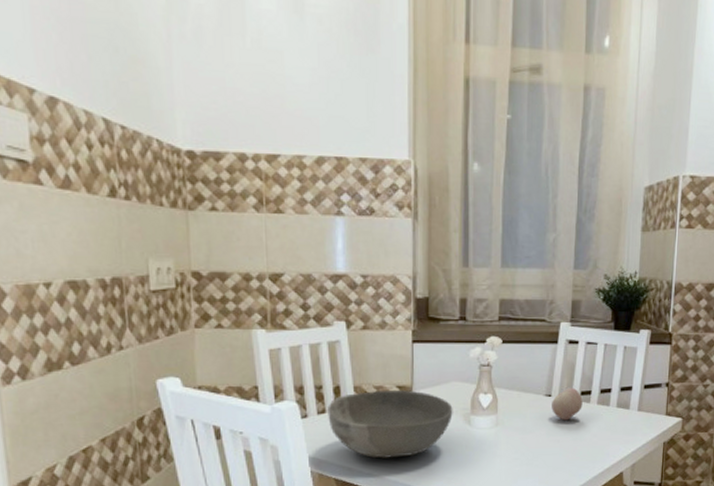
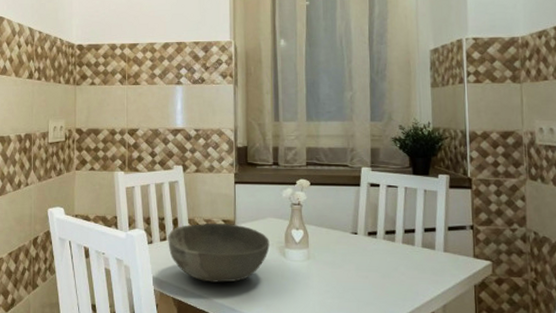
fruit: present [552,387,583,421] -> none [358,226,388,258]

